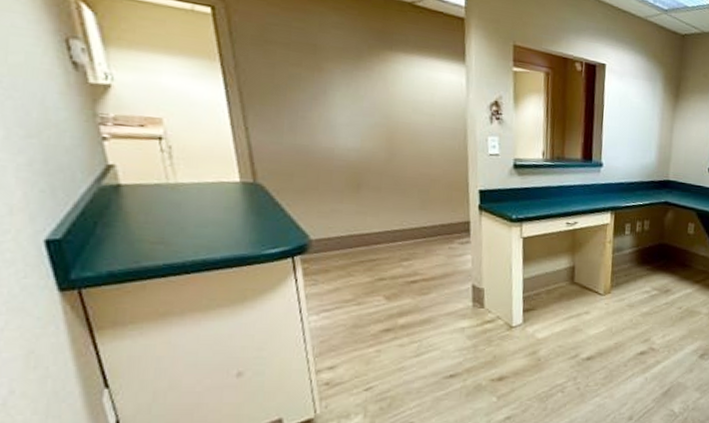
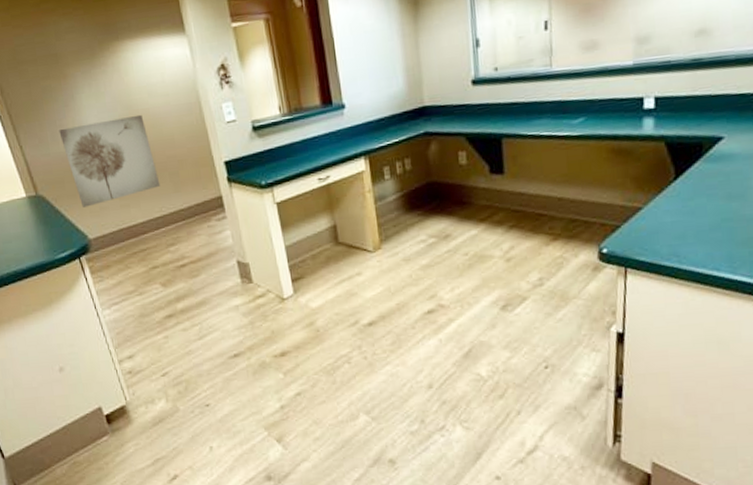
wall art: none [299,120,407,206] -> present [59,114,161,207]

